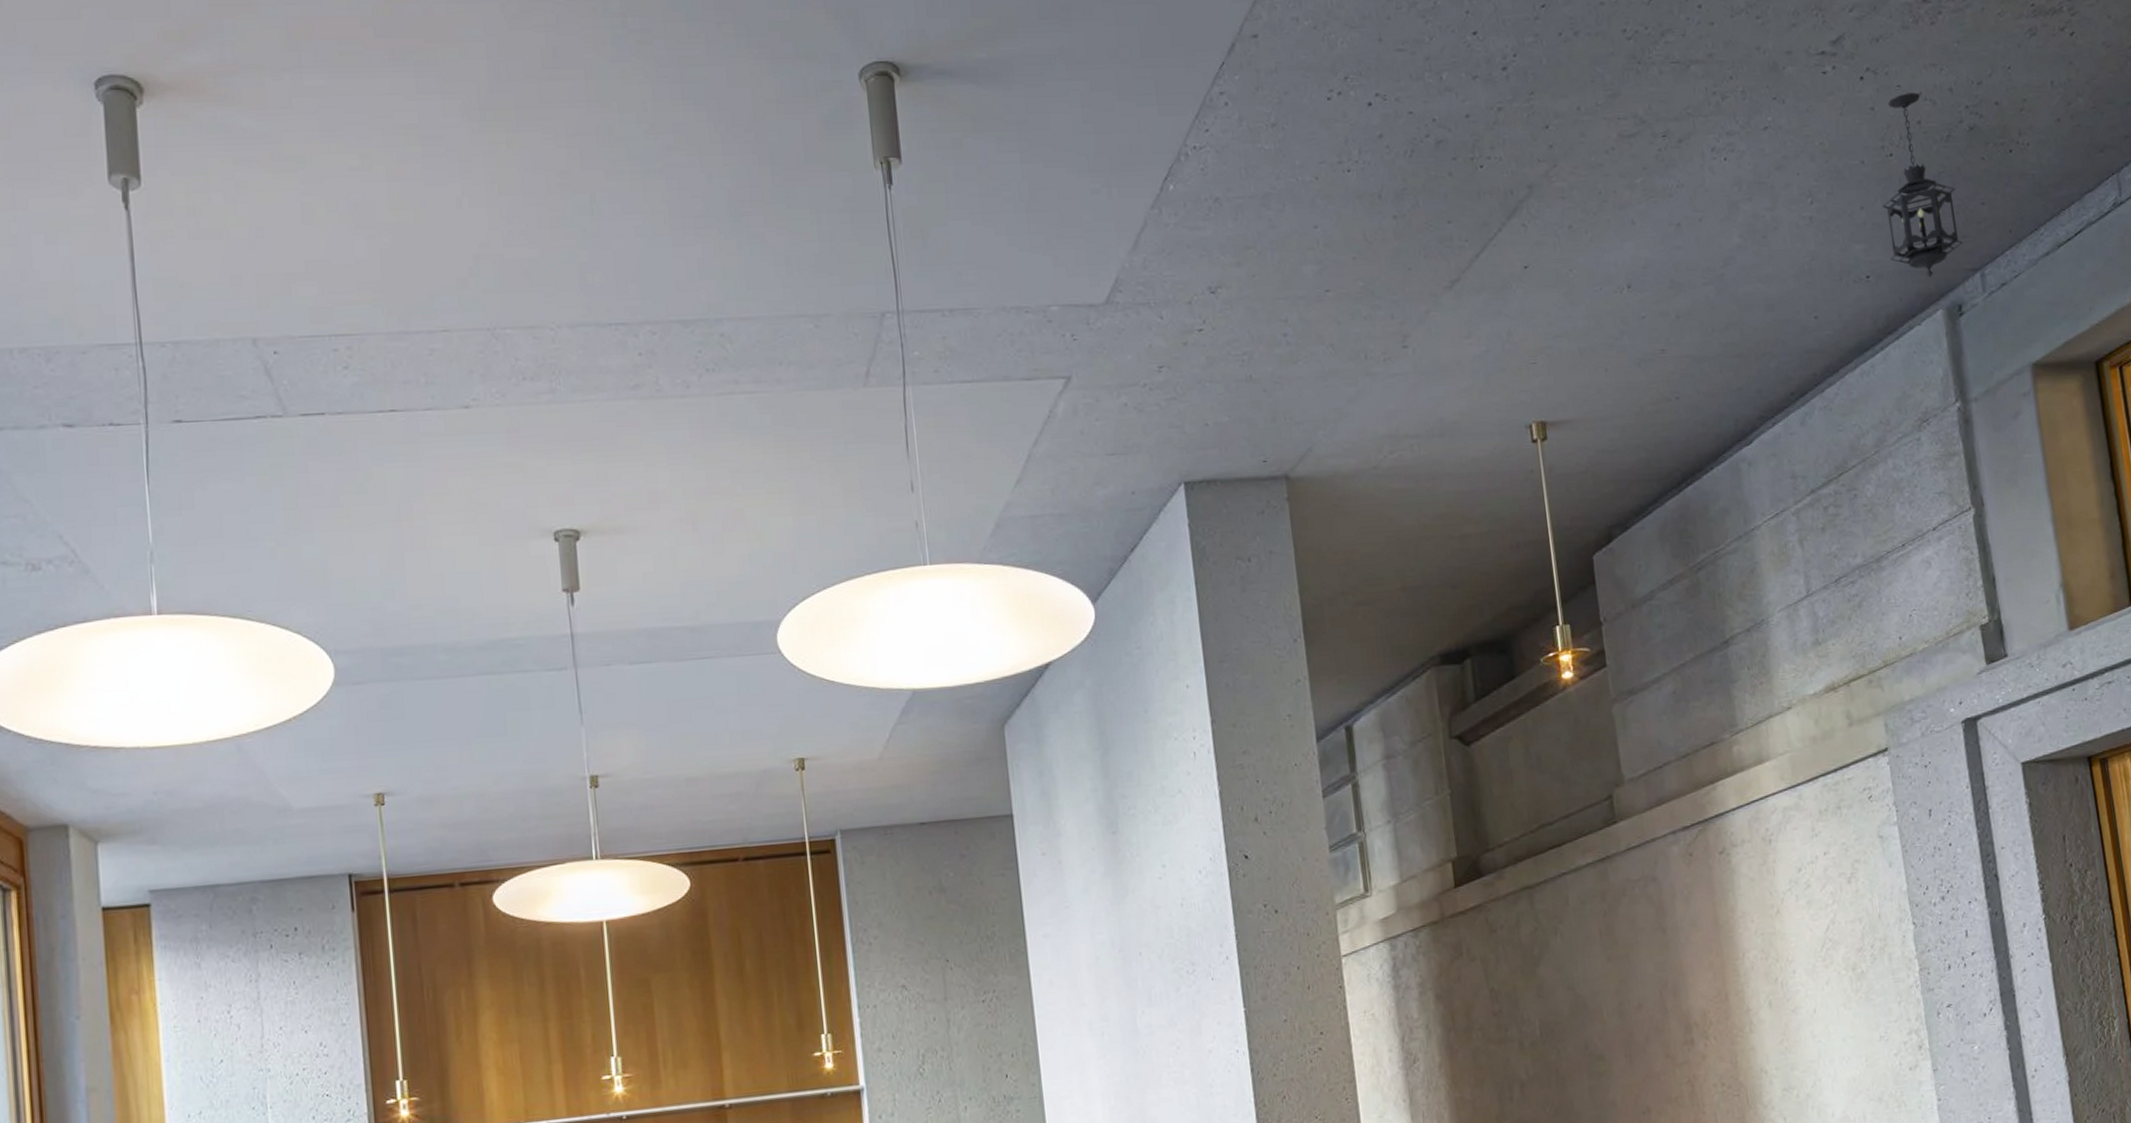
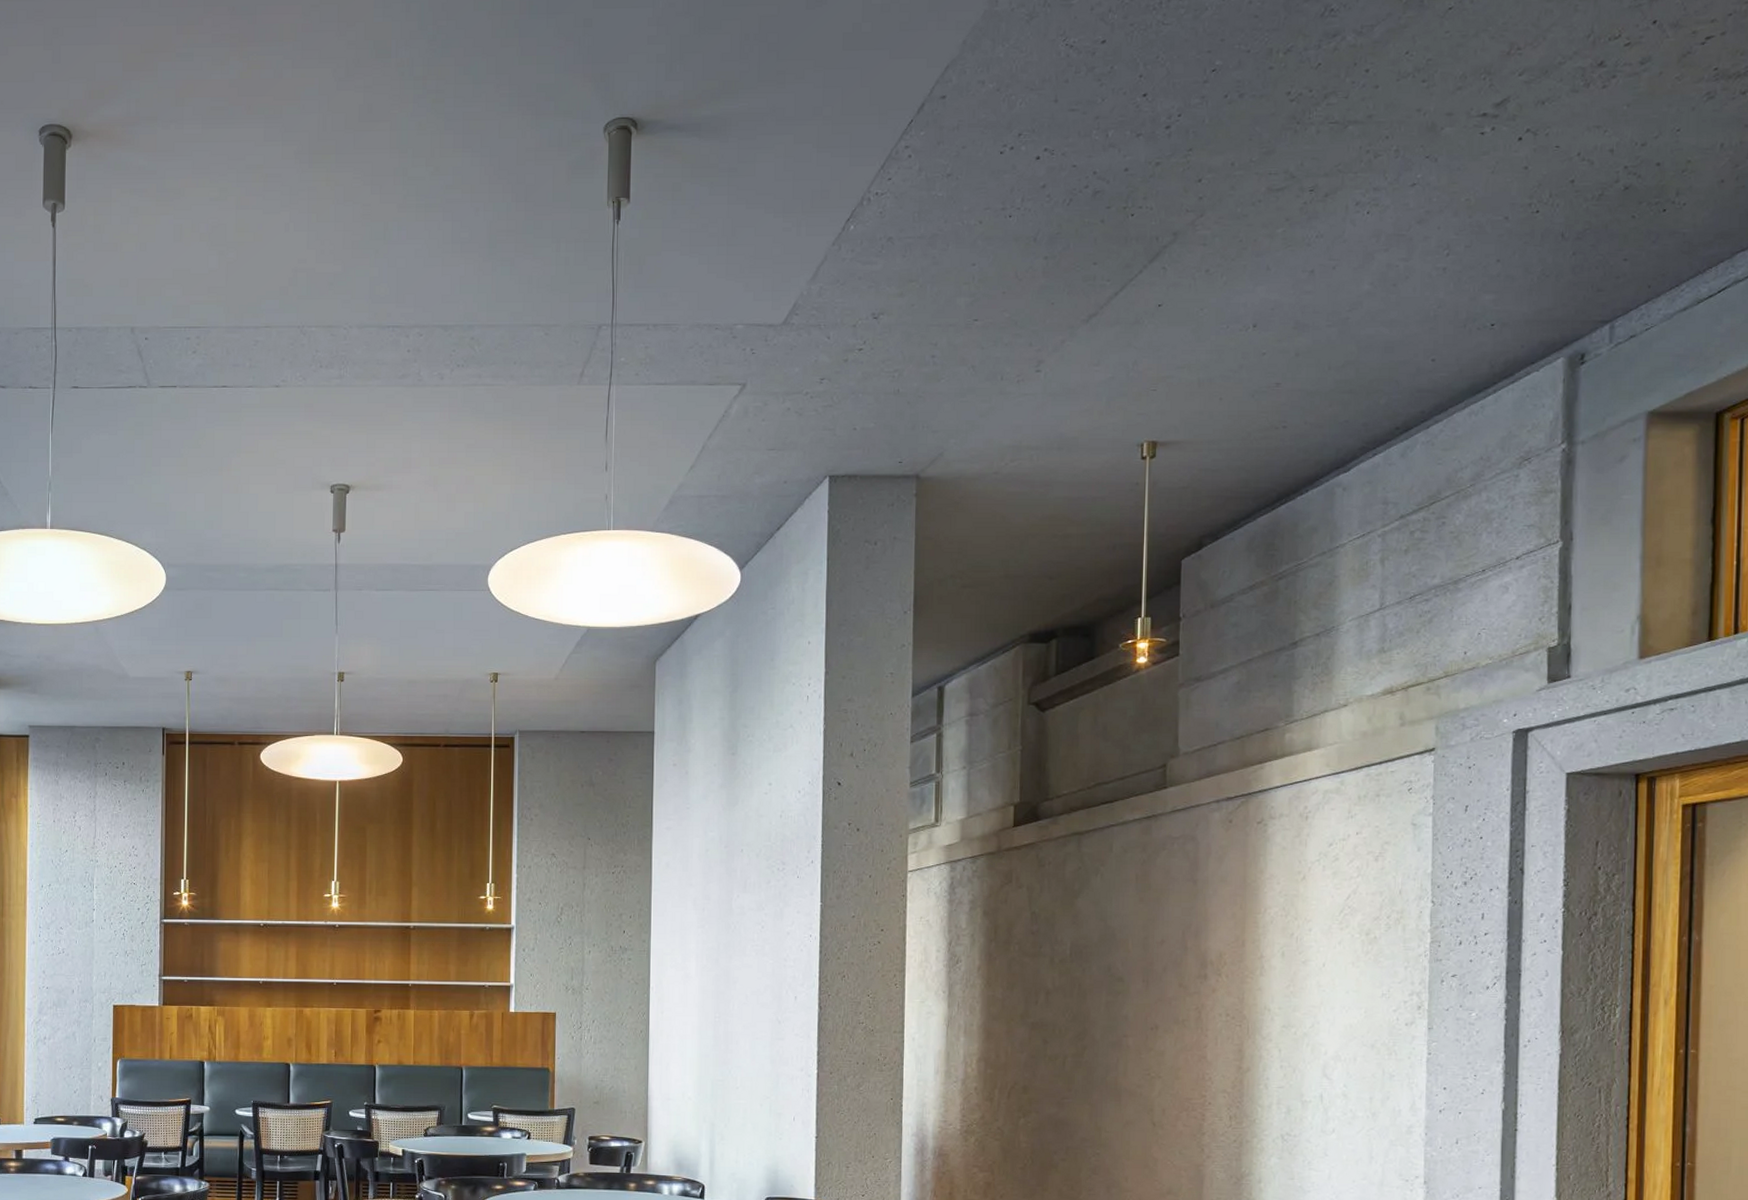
hanging lantern: present [1882,93,1963,278] -> none [1519,153,1599,328]

